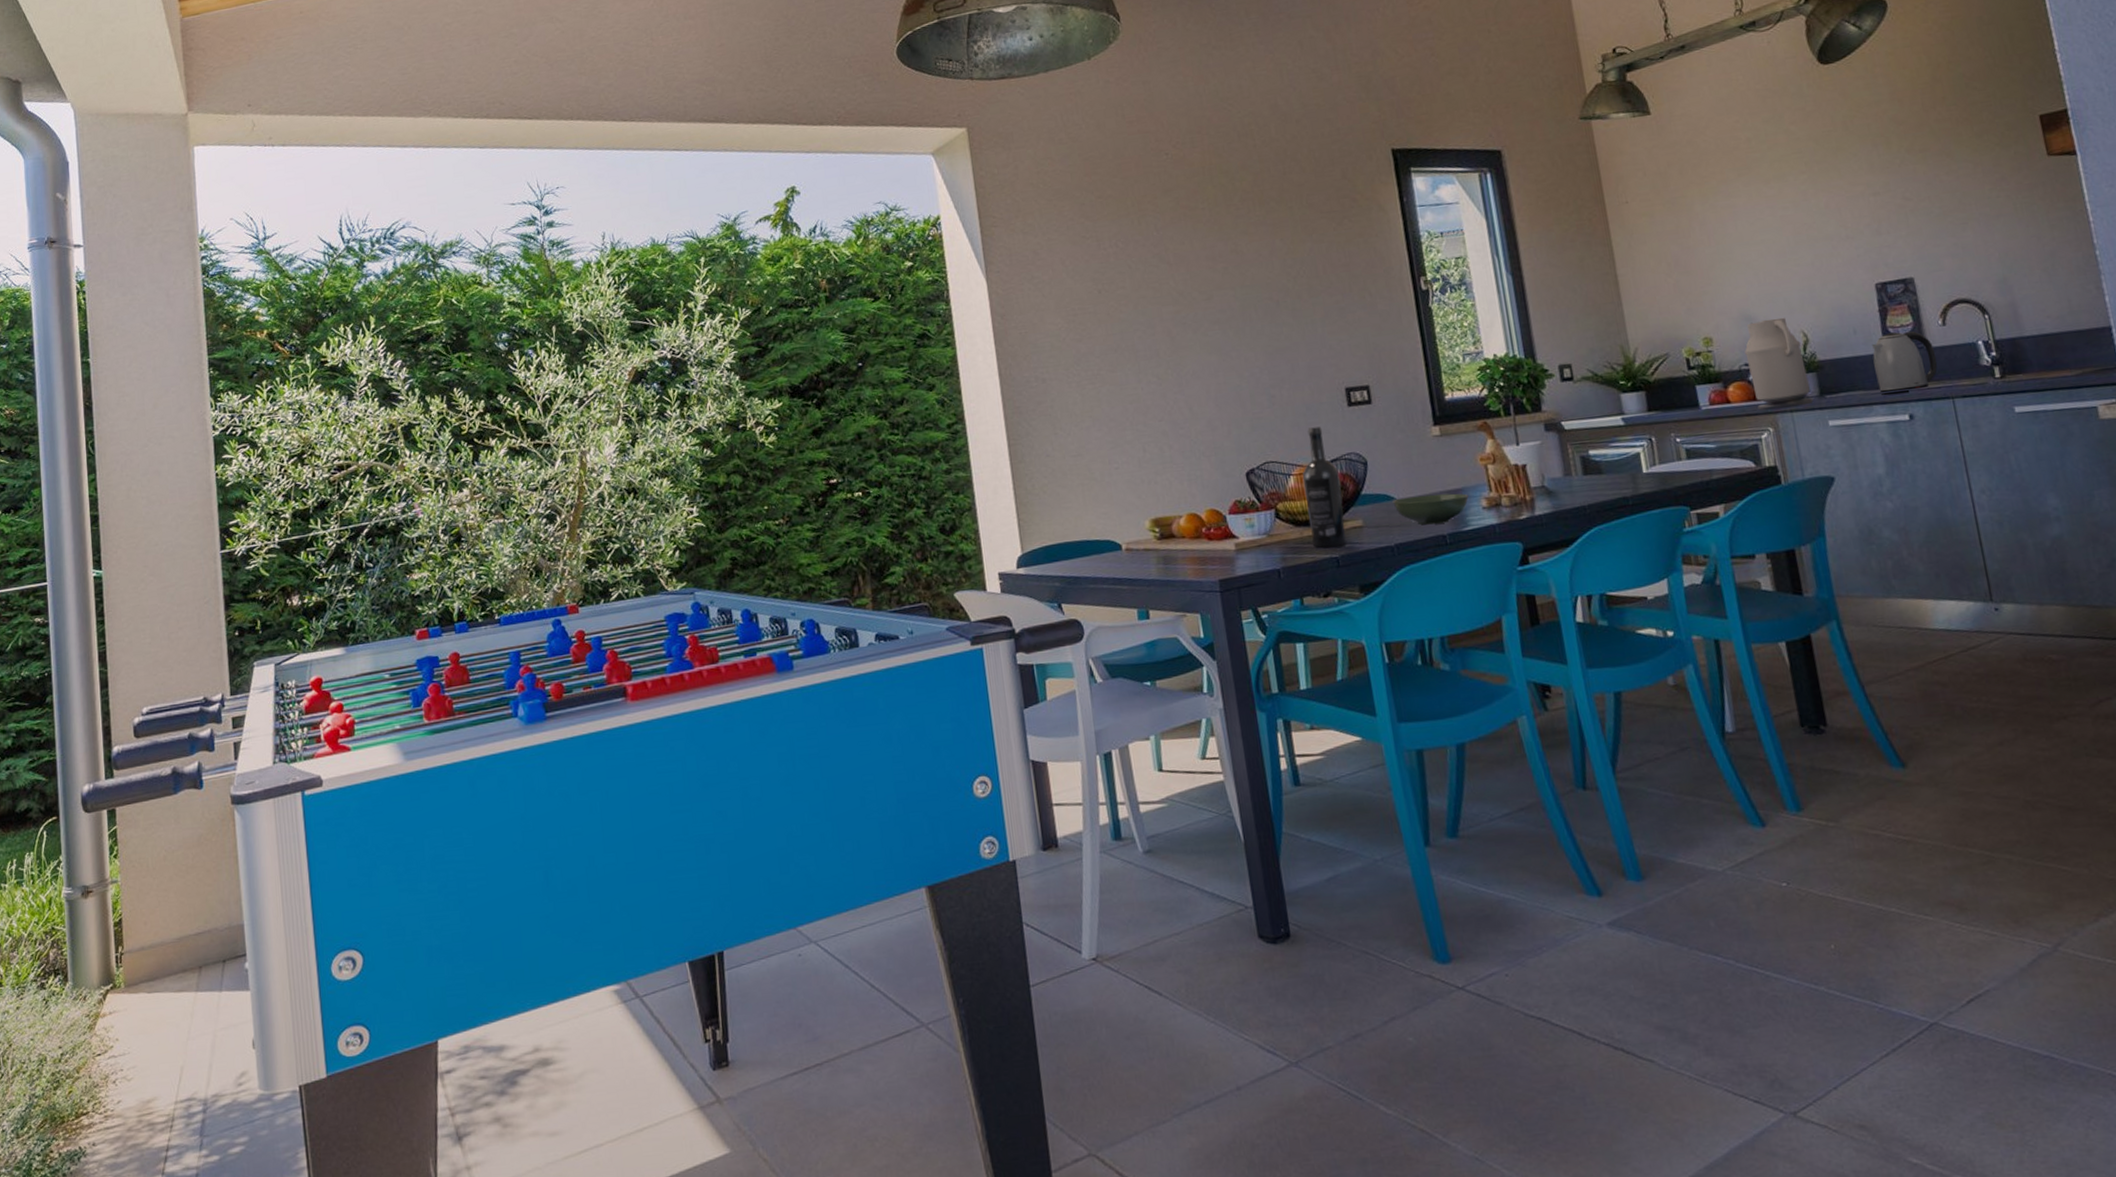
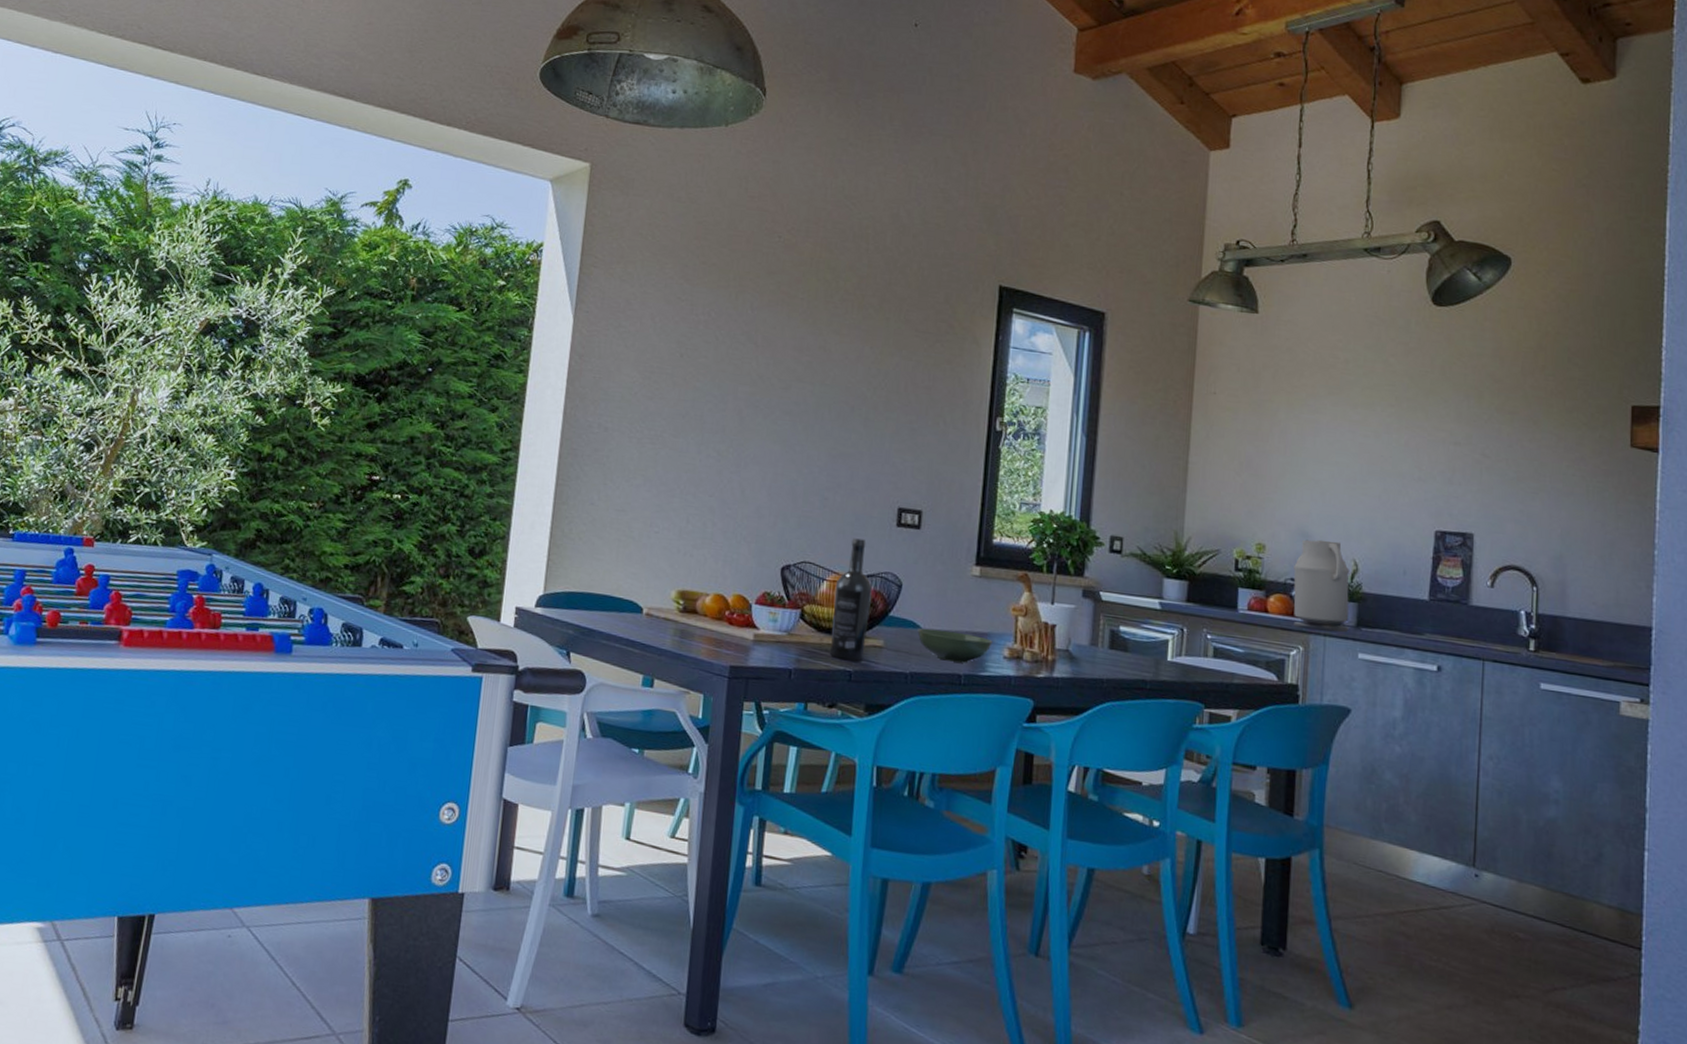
kettle: present [1872,331,1938,396] -> none [1414,582,1478,646]

